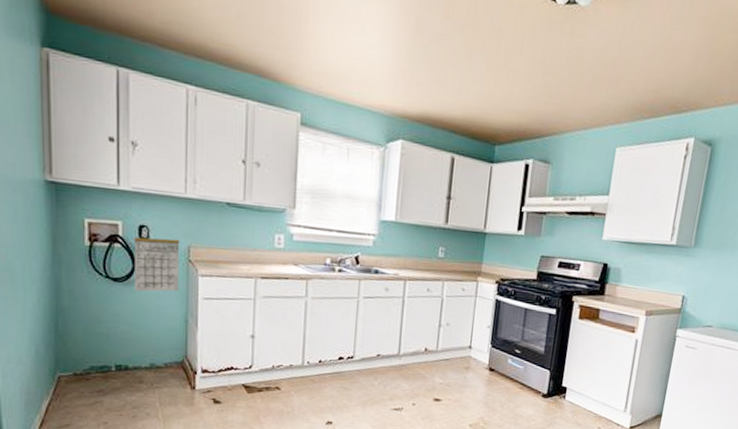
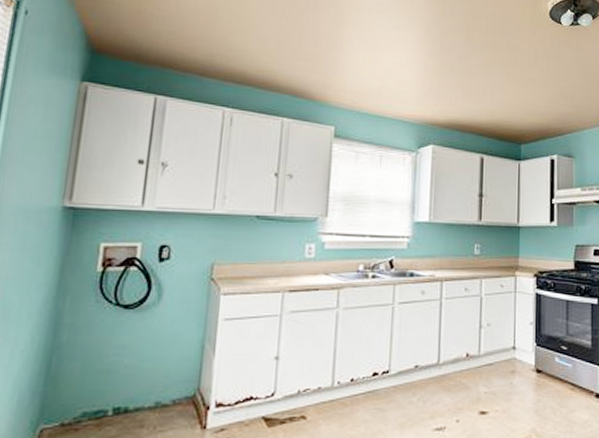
calendar: present [133,229,180,292] -> none [147,249,203,318]

